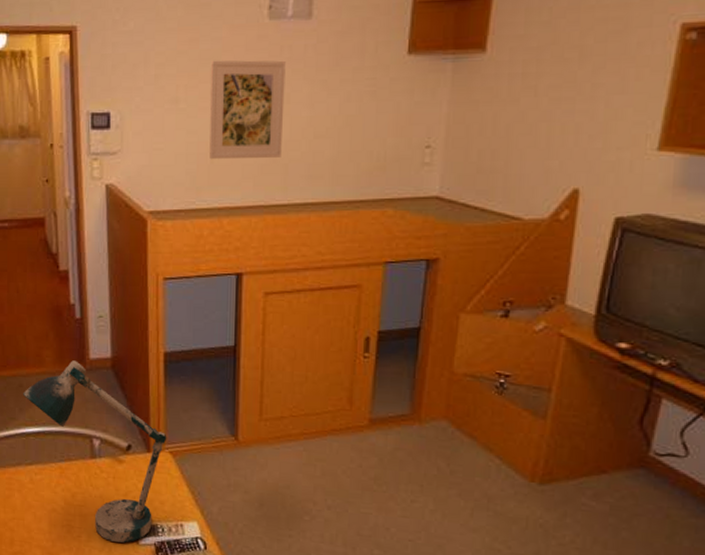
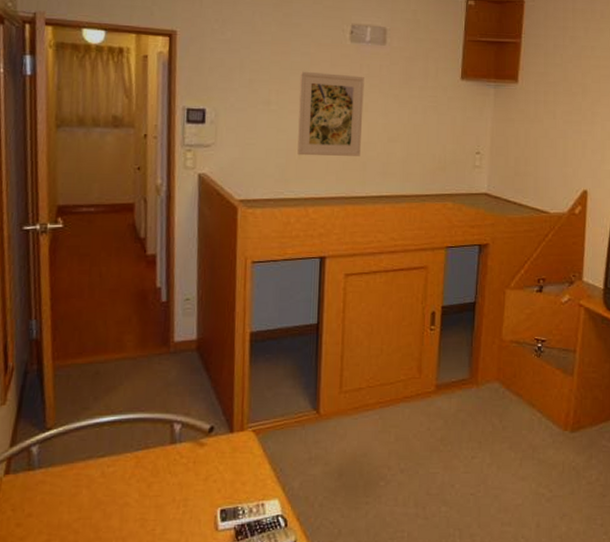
desk lamp: present [23,360,167,543] -> none [99,344,251,531]

